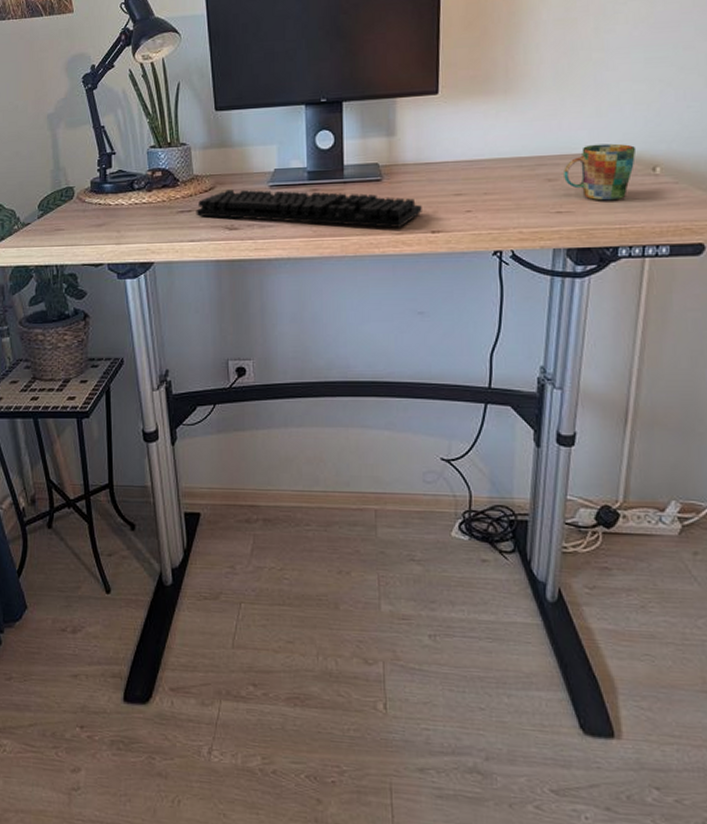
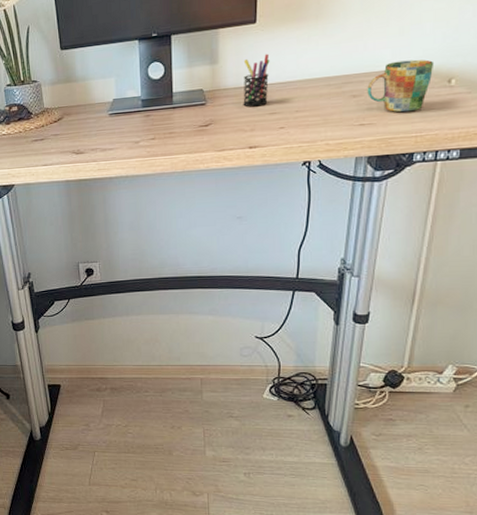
keyboard: present [196,190,422,228] -> none [47,116,241,146]
pen holder: none [424,128,454,186] -> present [243,53,270,107]

